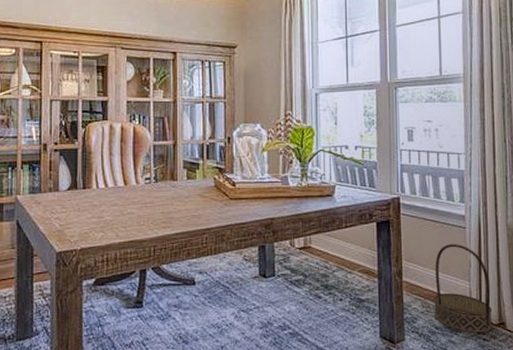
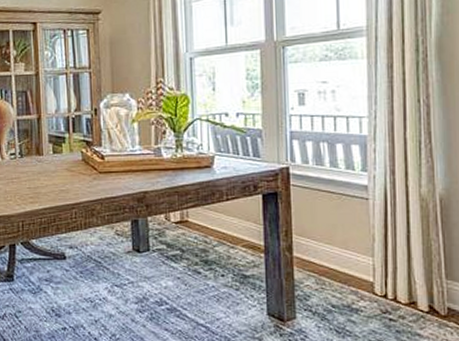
basket: present [434,244,493,333] -> none [330,217,401,313]

